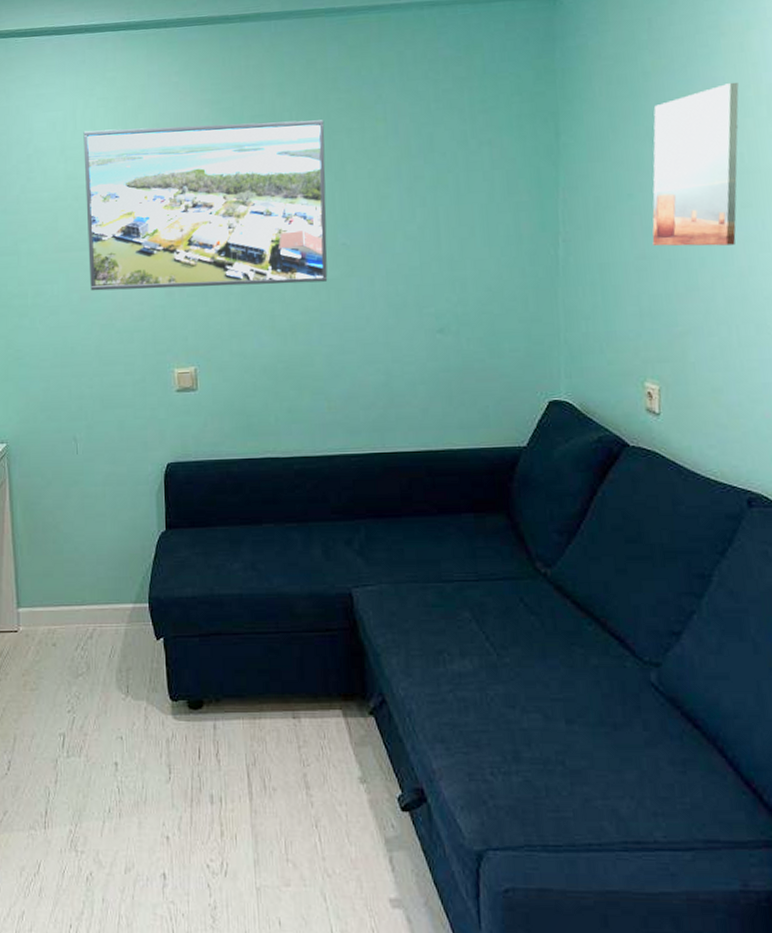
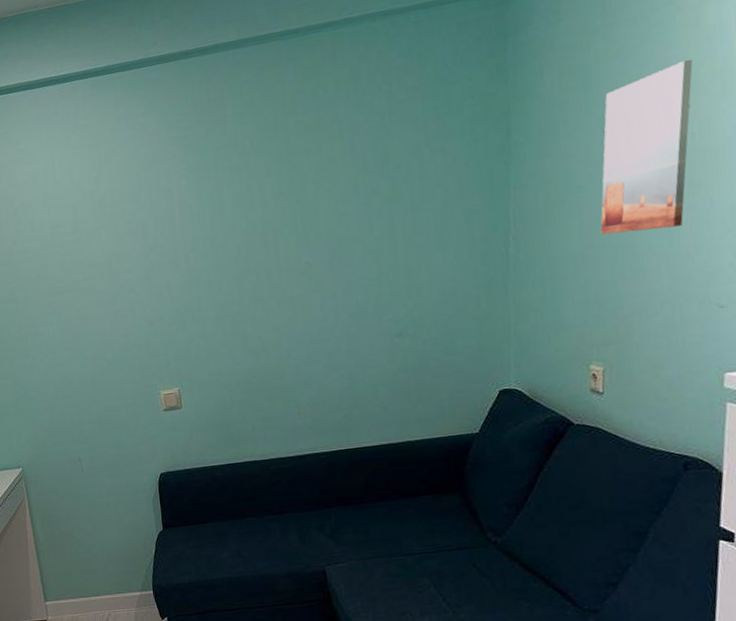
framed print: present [83,120,328,291] -> none [62,144,293,329]

